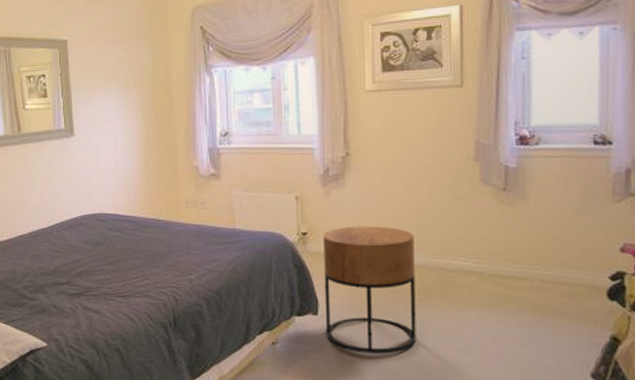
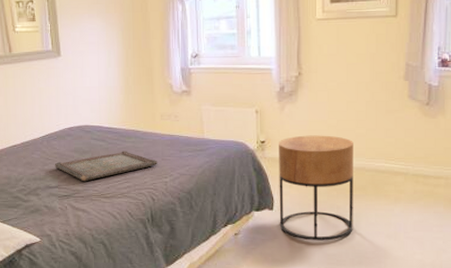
serving tray: none [64,243,182,278] -> present [54,151,158,182]

